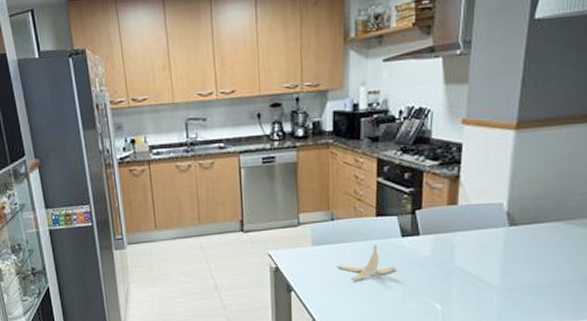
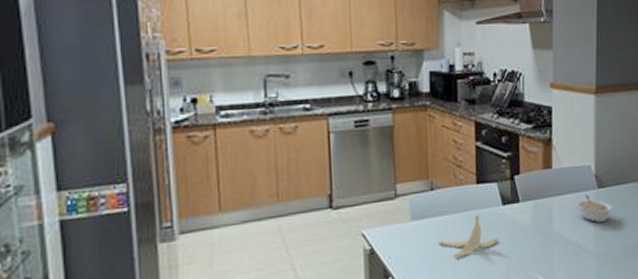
legume: none [481,231,526,259] -> present [575,194,614,223]

